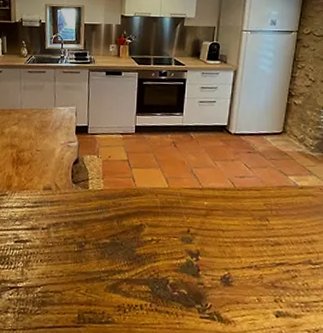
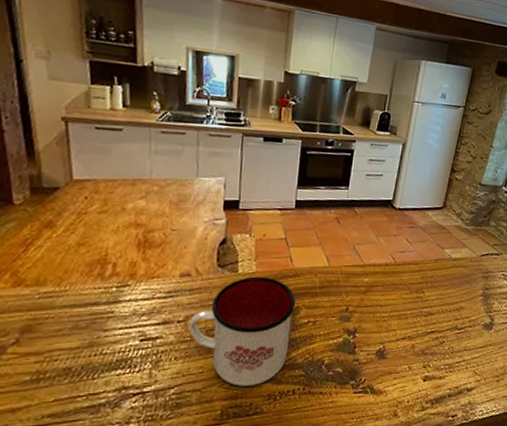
mug: none [51,193,140,295] -> present [189,276,296,386]

